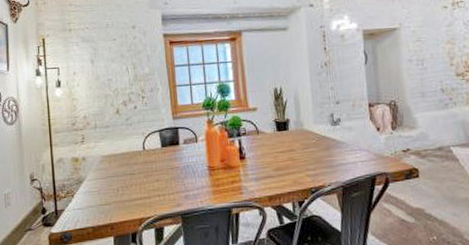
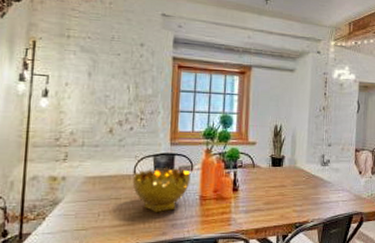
decorative bowl: none [143,140,197,186] -> present [133,167,191,213]

